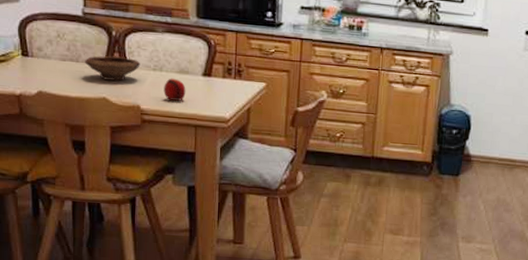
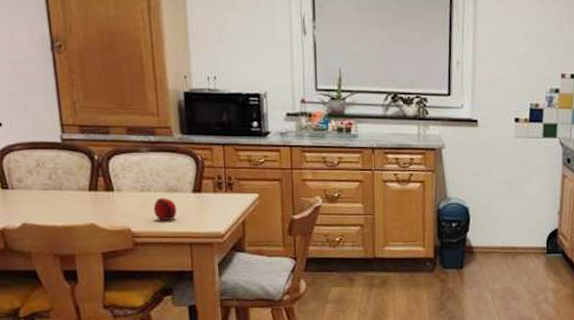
bowl: present [85,55,141,81] -> none [68,180,127,206]

